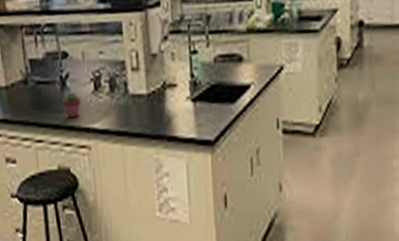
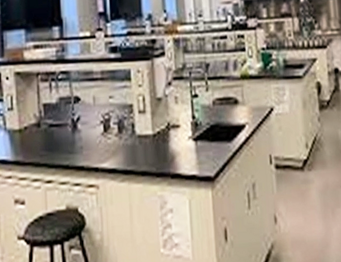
potted succulent: present [62,92,81,118] -> none [73,134,91,159]

